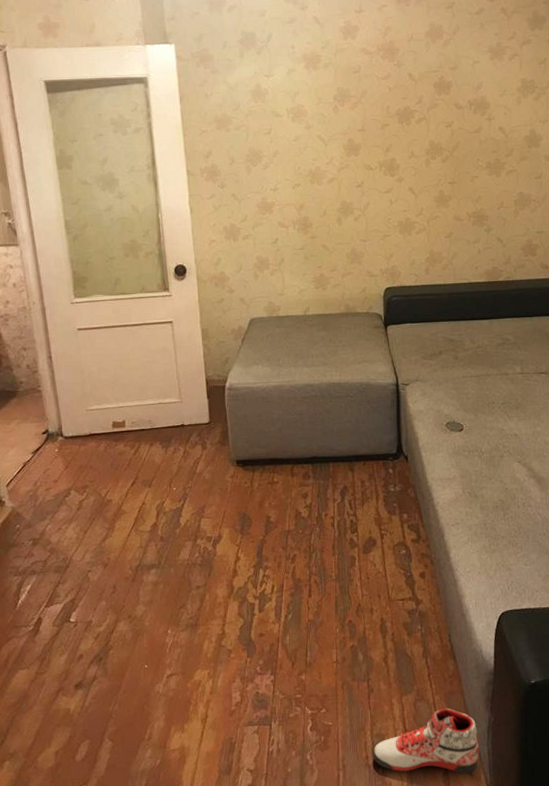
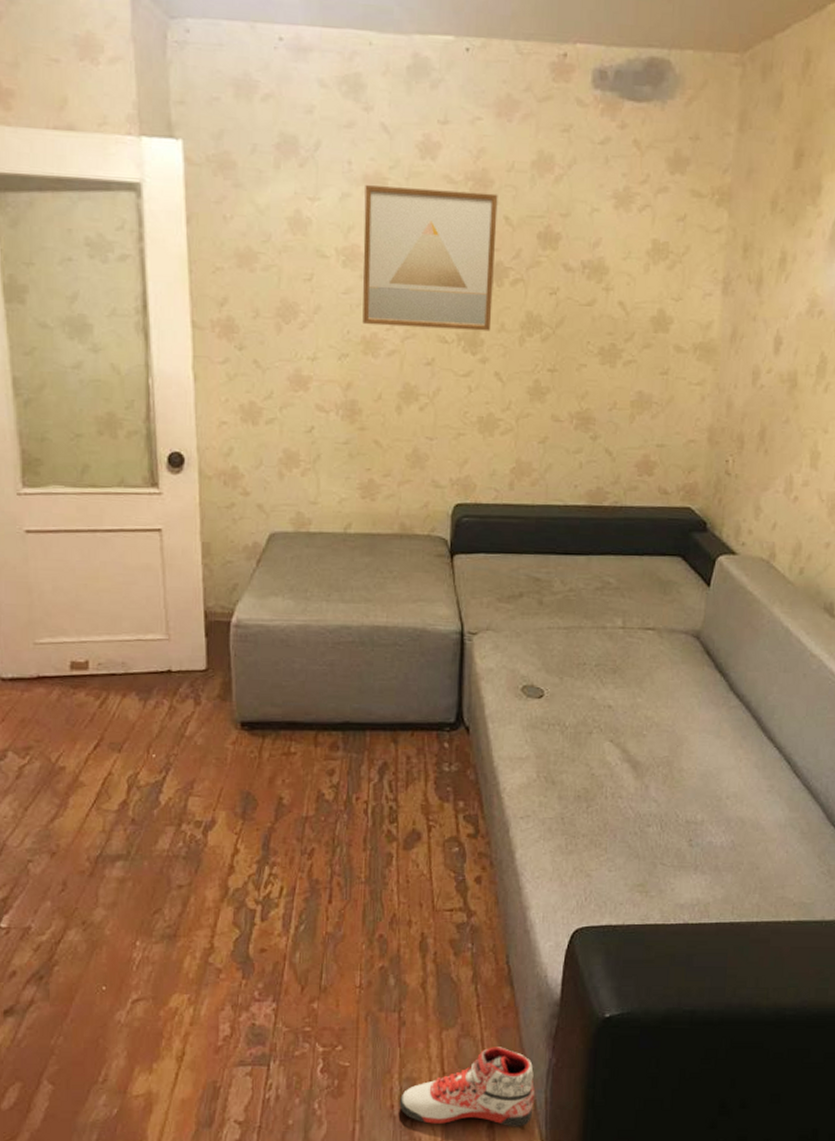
wall art: none [305,58,404,162] -> present [362,185,498,331]

